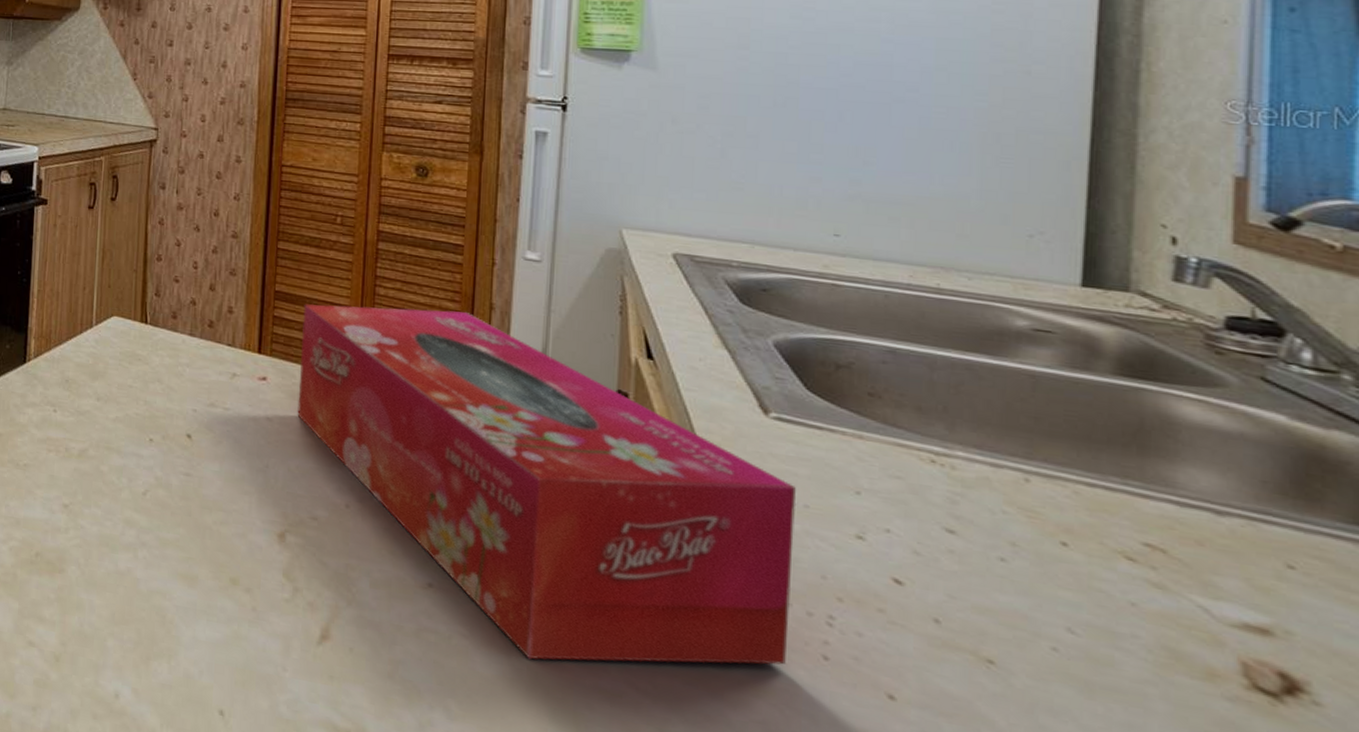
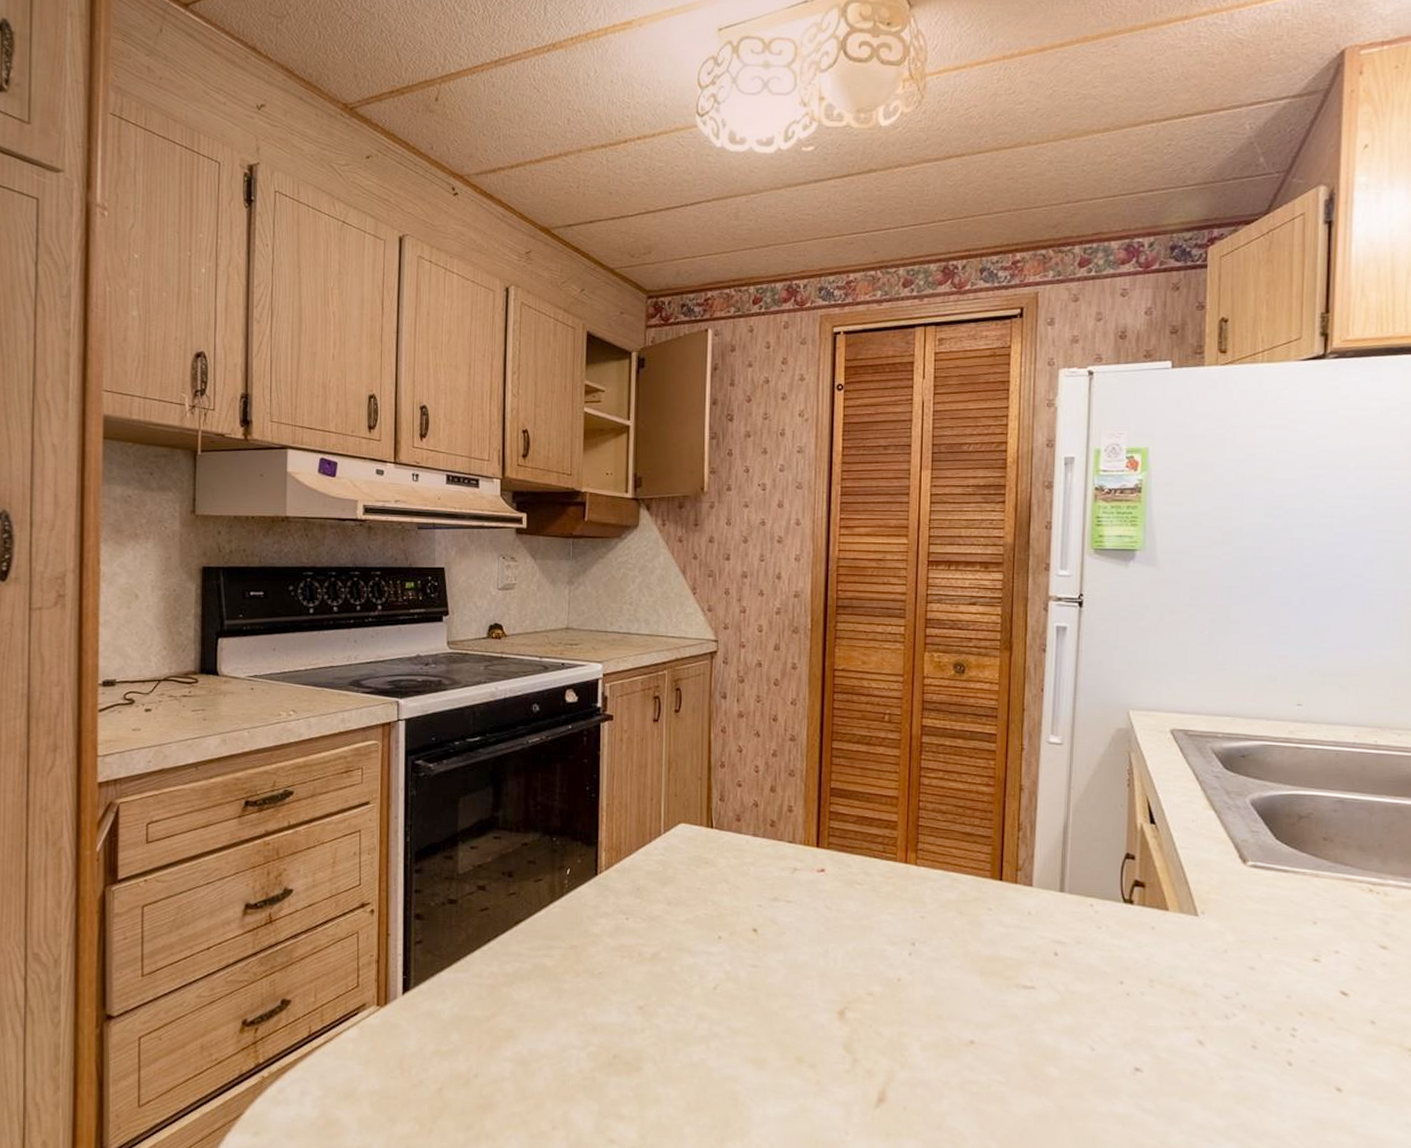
tissue box: present [297,304,797,665] -> none [853,794,1268,1097]

